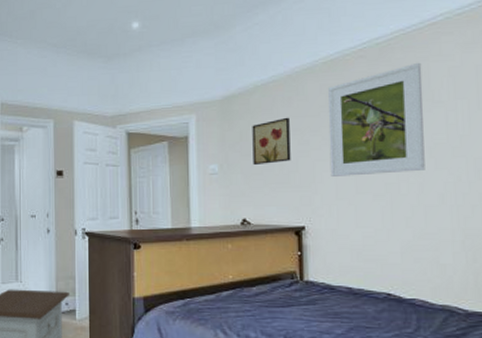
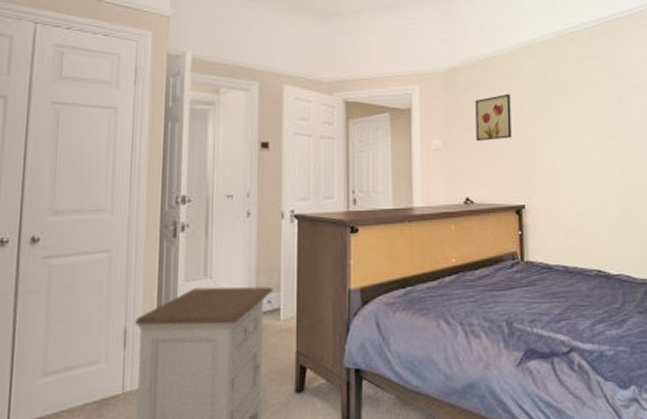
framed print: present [327,62,425,176] -> none [544,49,627,155]

